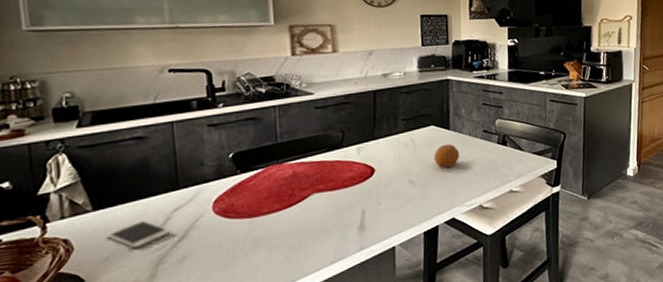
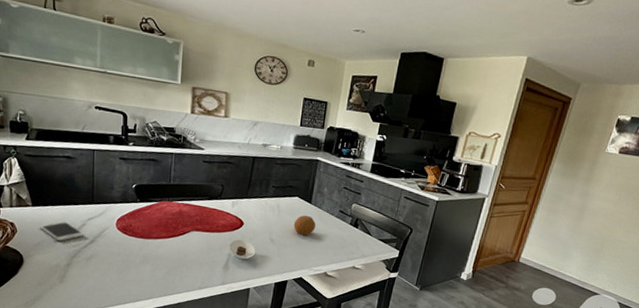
saucer: none [361,190,395,215] -> present [228,239,256,260]

